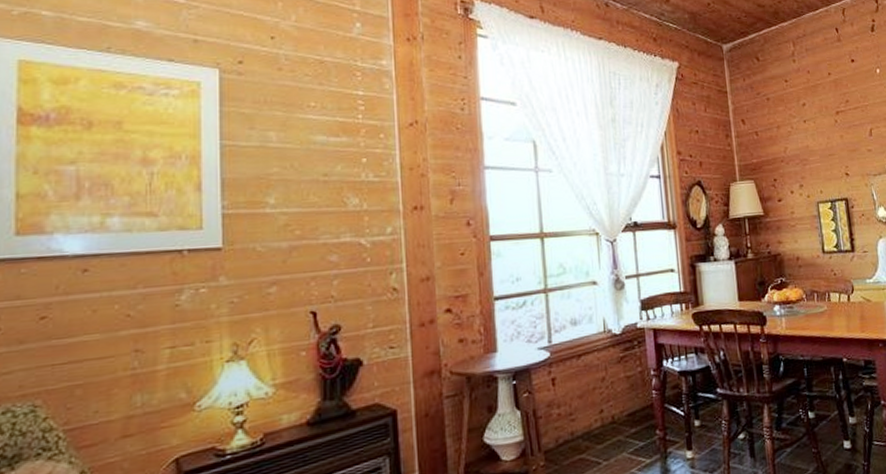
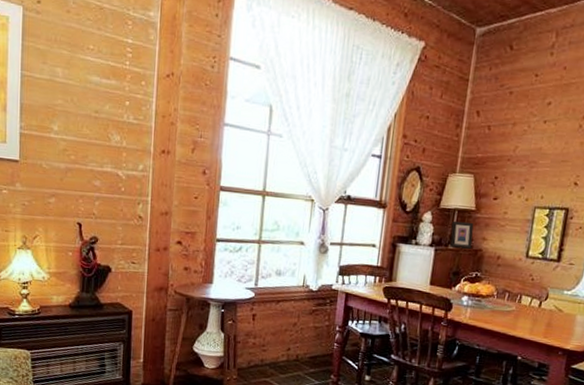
picture frame: none [745,227,770,257] -> present [450,220,474,249]

